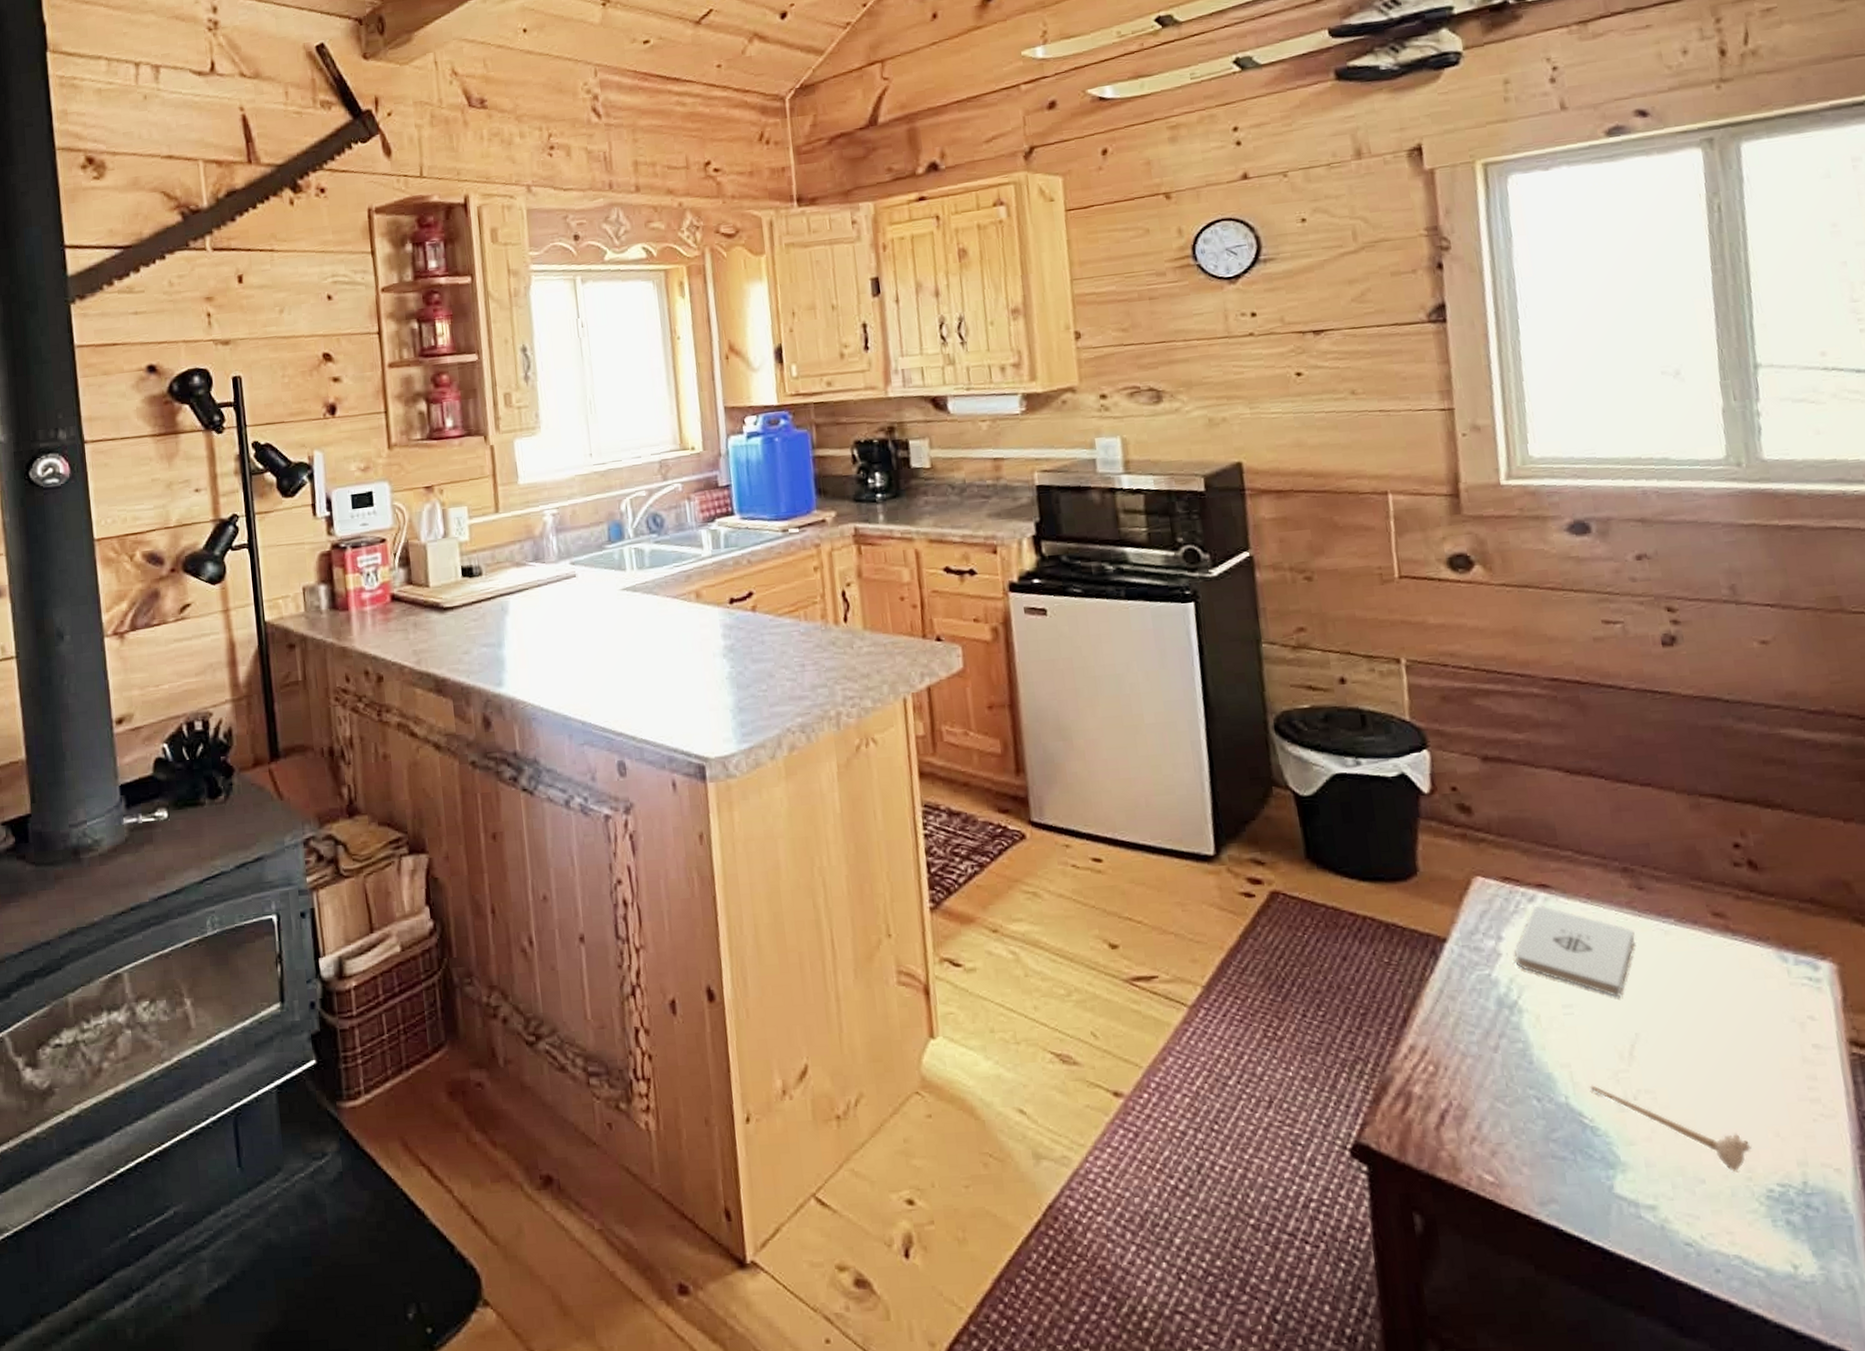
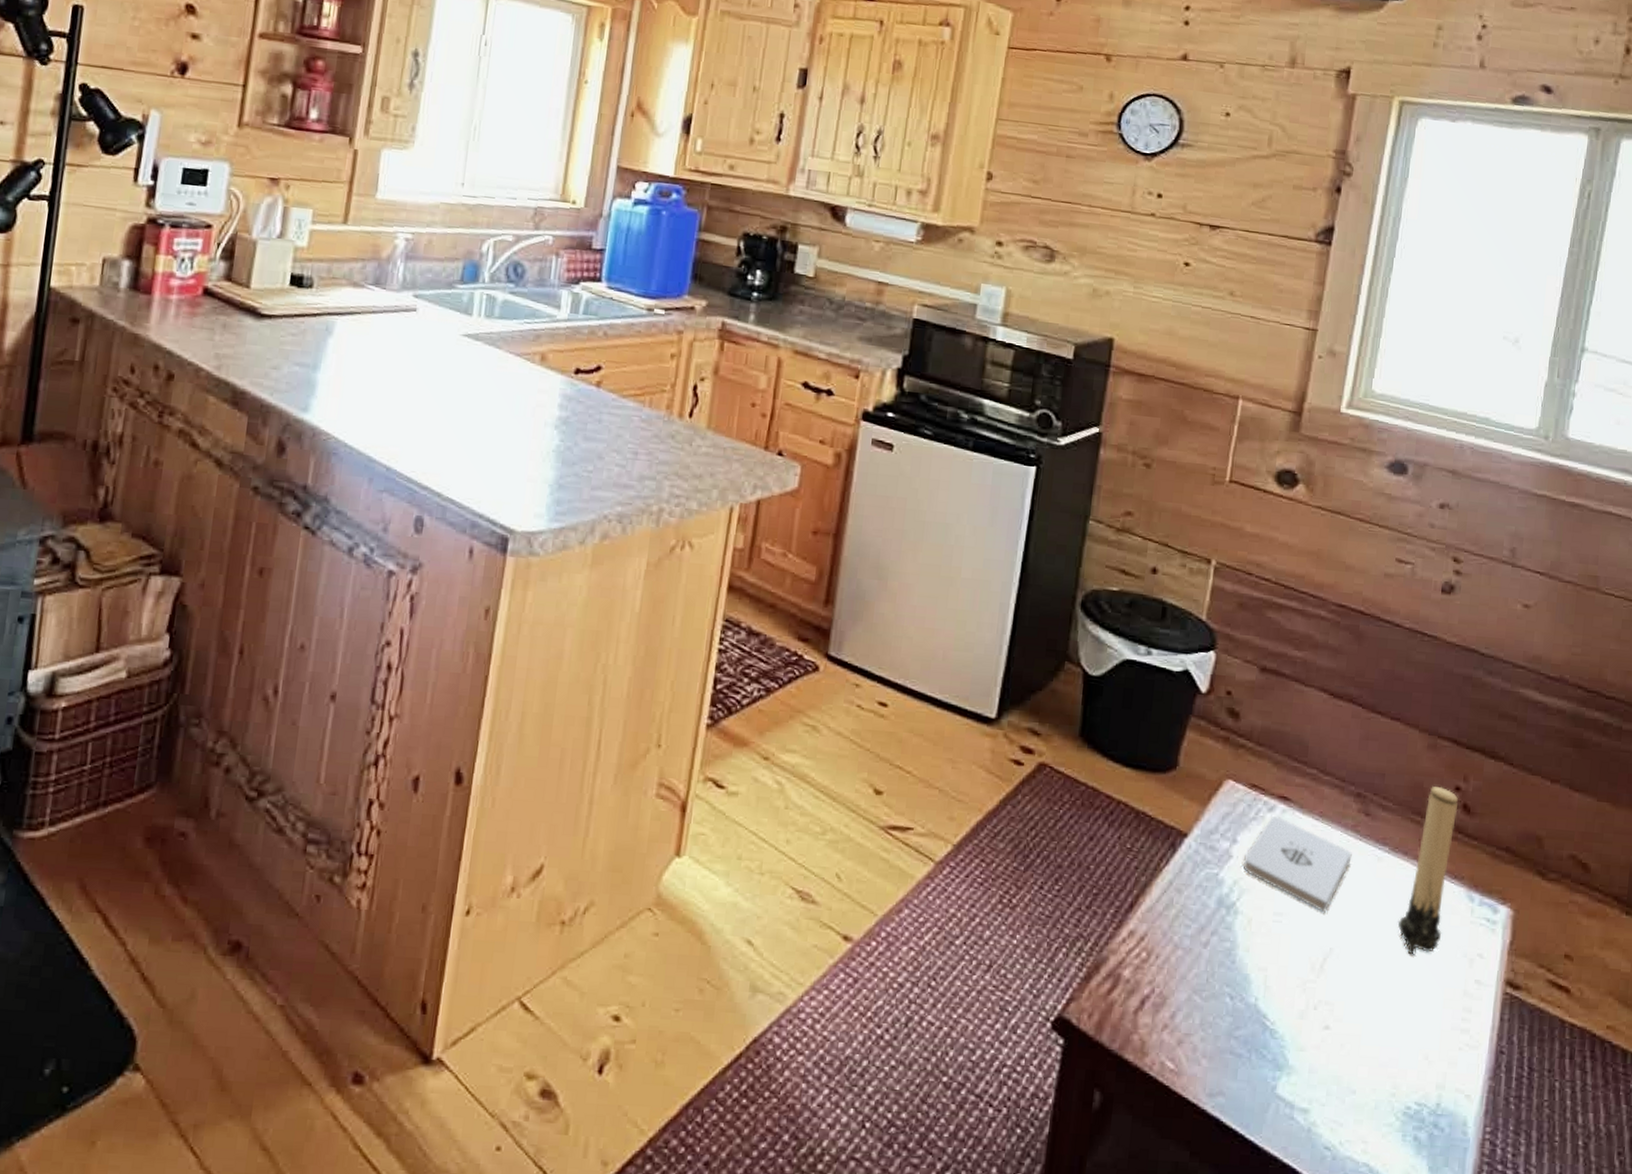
pen: present [1590,1085,1751,1173] -> none [1279,990,1402,1088]
candle: none [1704,847,1760,1028] -> present [1398,786,1459,955]

